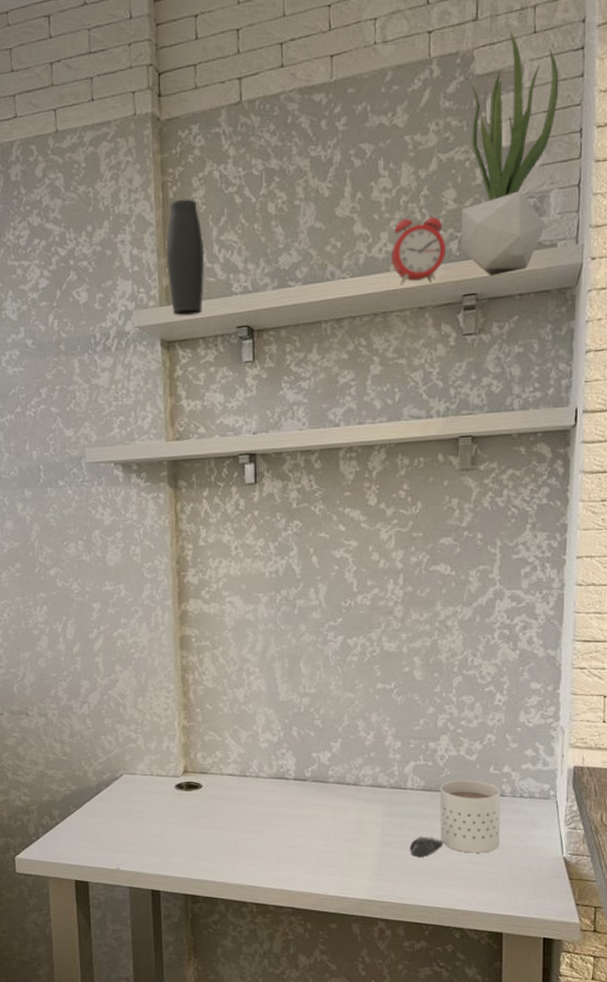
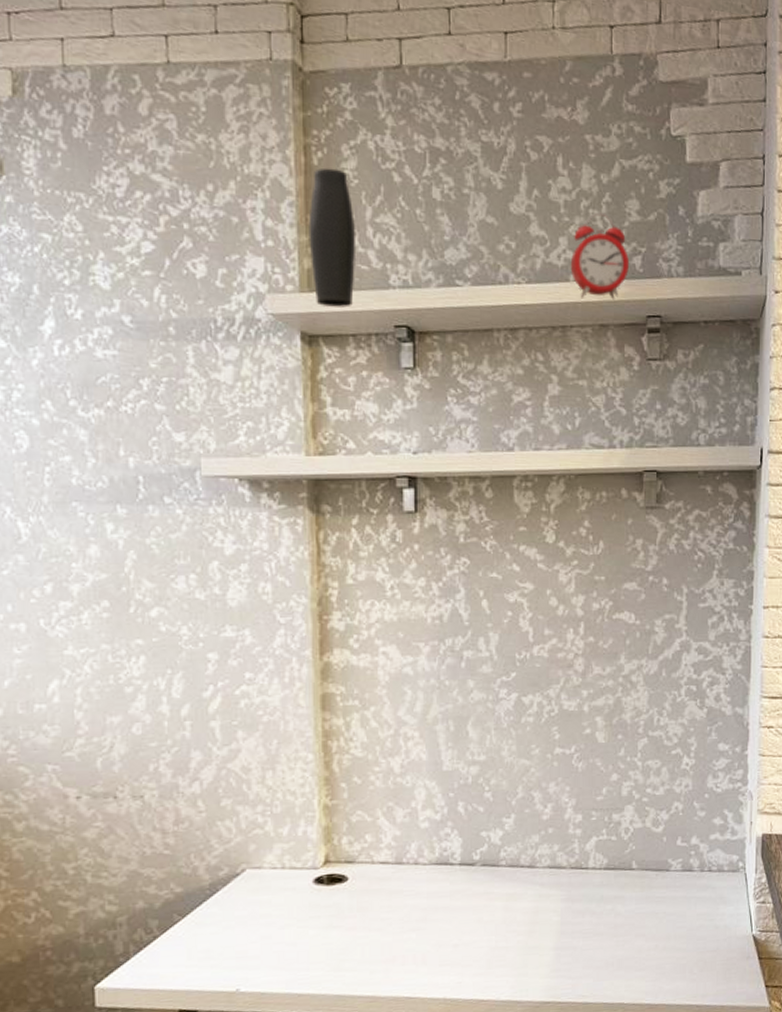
computer mouse: present [409,836,443,857] -> none [591,922,628,947]
mug: present [440,779,500,853] -> none [624,854,688,938]
potted plant: present [461,31,559,276] -> none [645,42,742,299]

